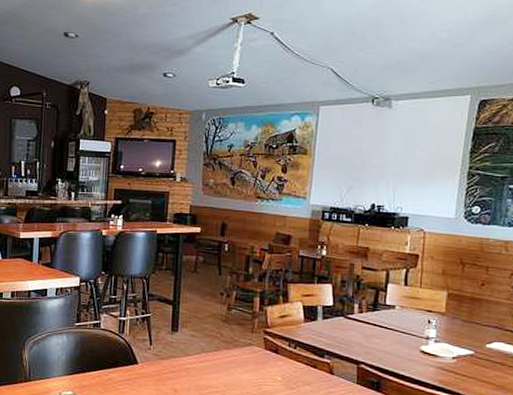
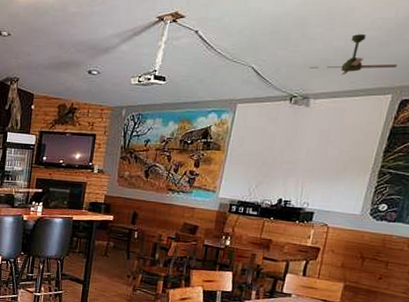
ceiling fan: none [387,36,472,77] -> present [309,34,397,75]

